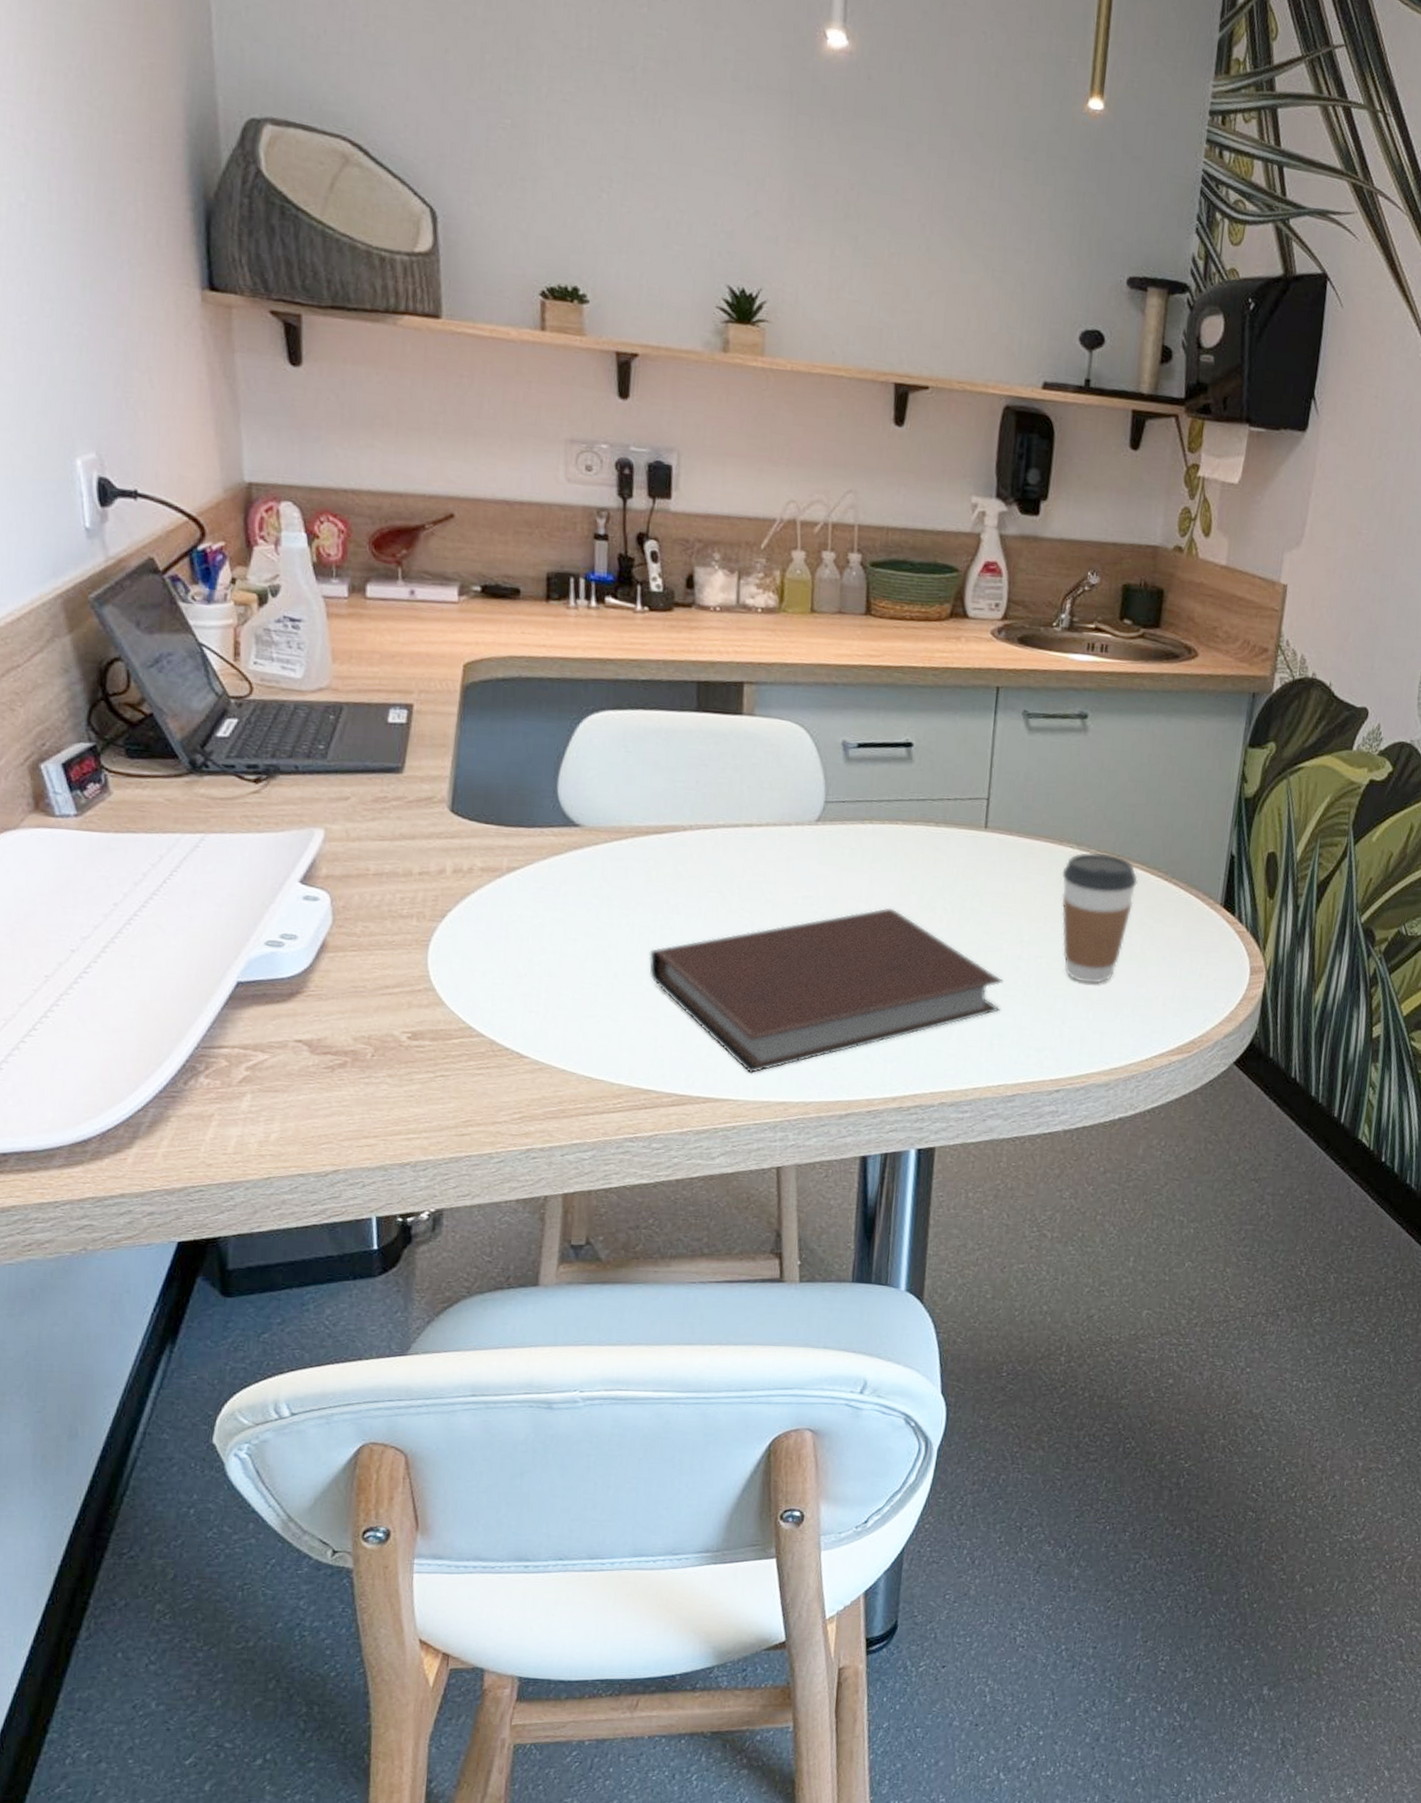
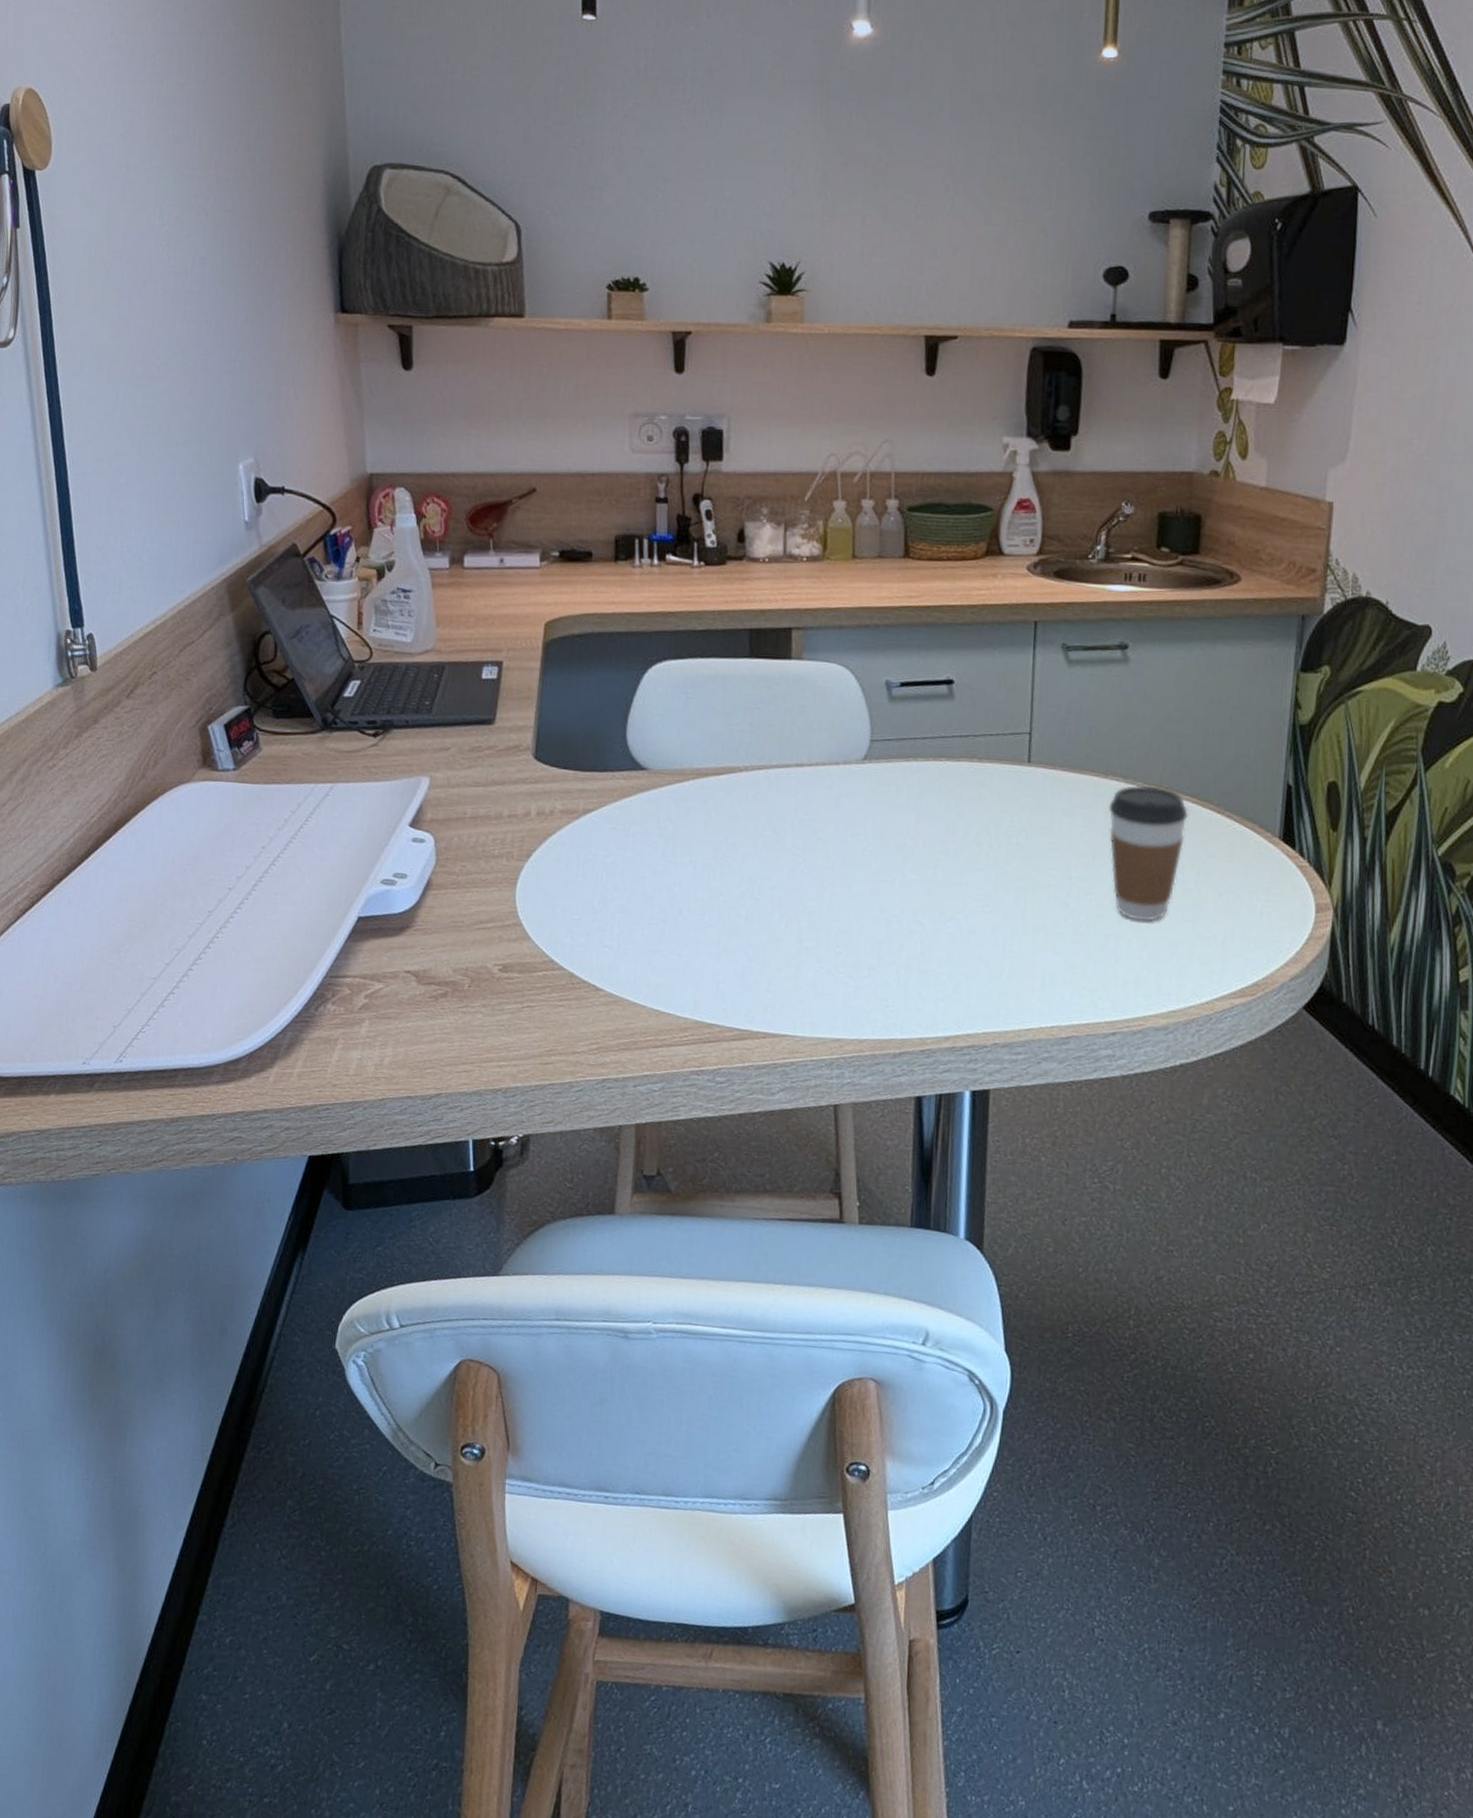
notebook: present [648,907,1004,1074] -> none [710,844,1053,1010]

